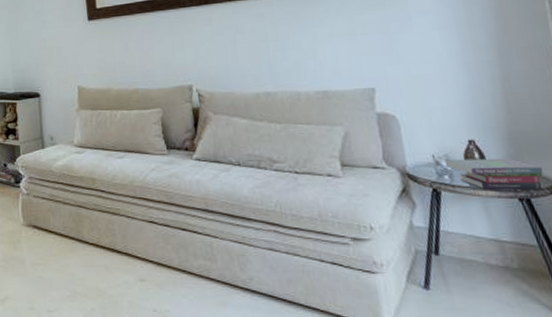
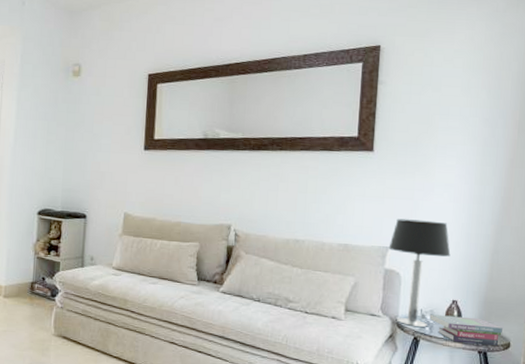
table lamp: none [374,53,452,177] -> present [388,218,451,328]

